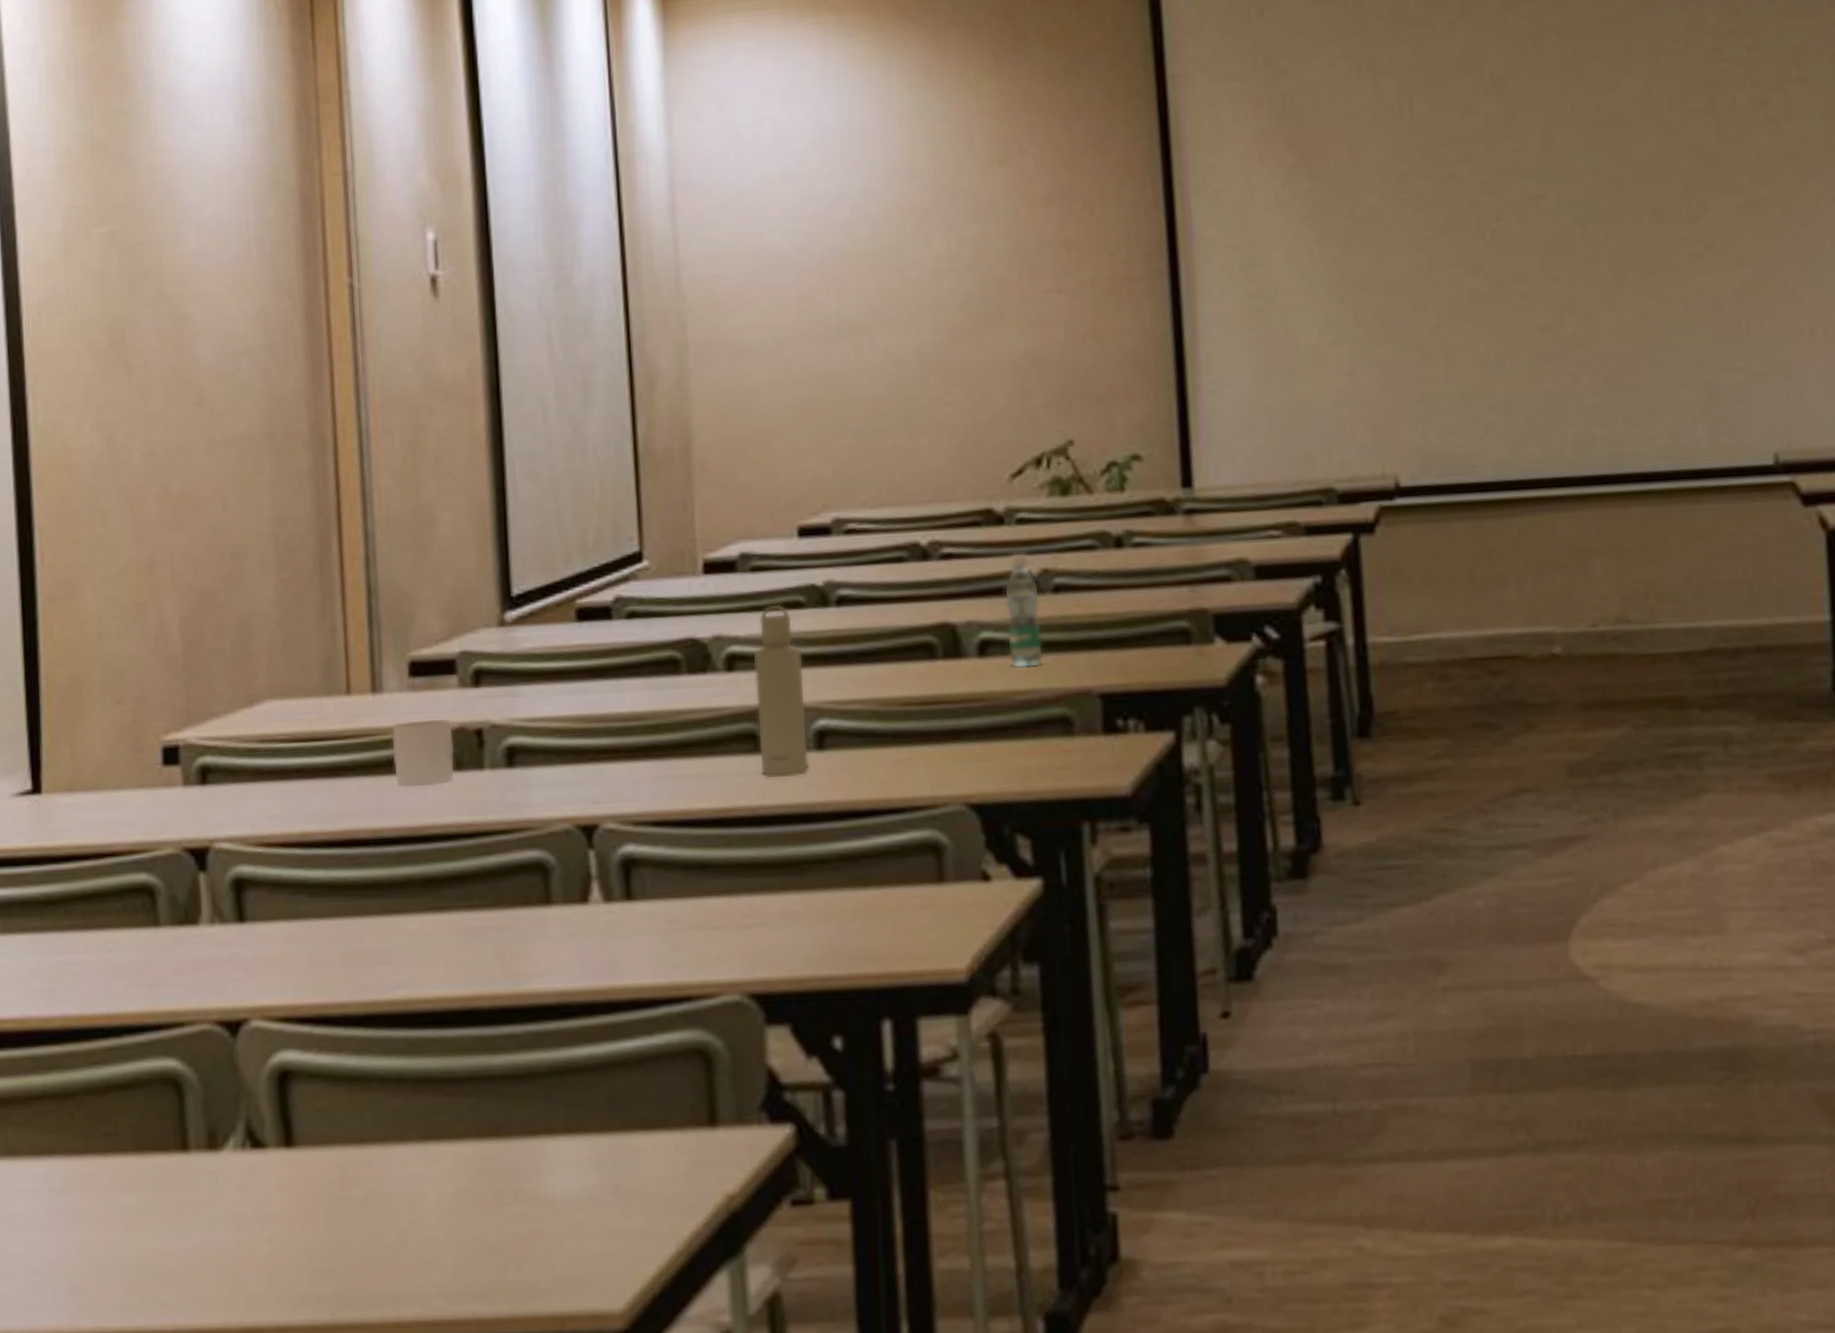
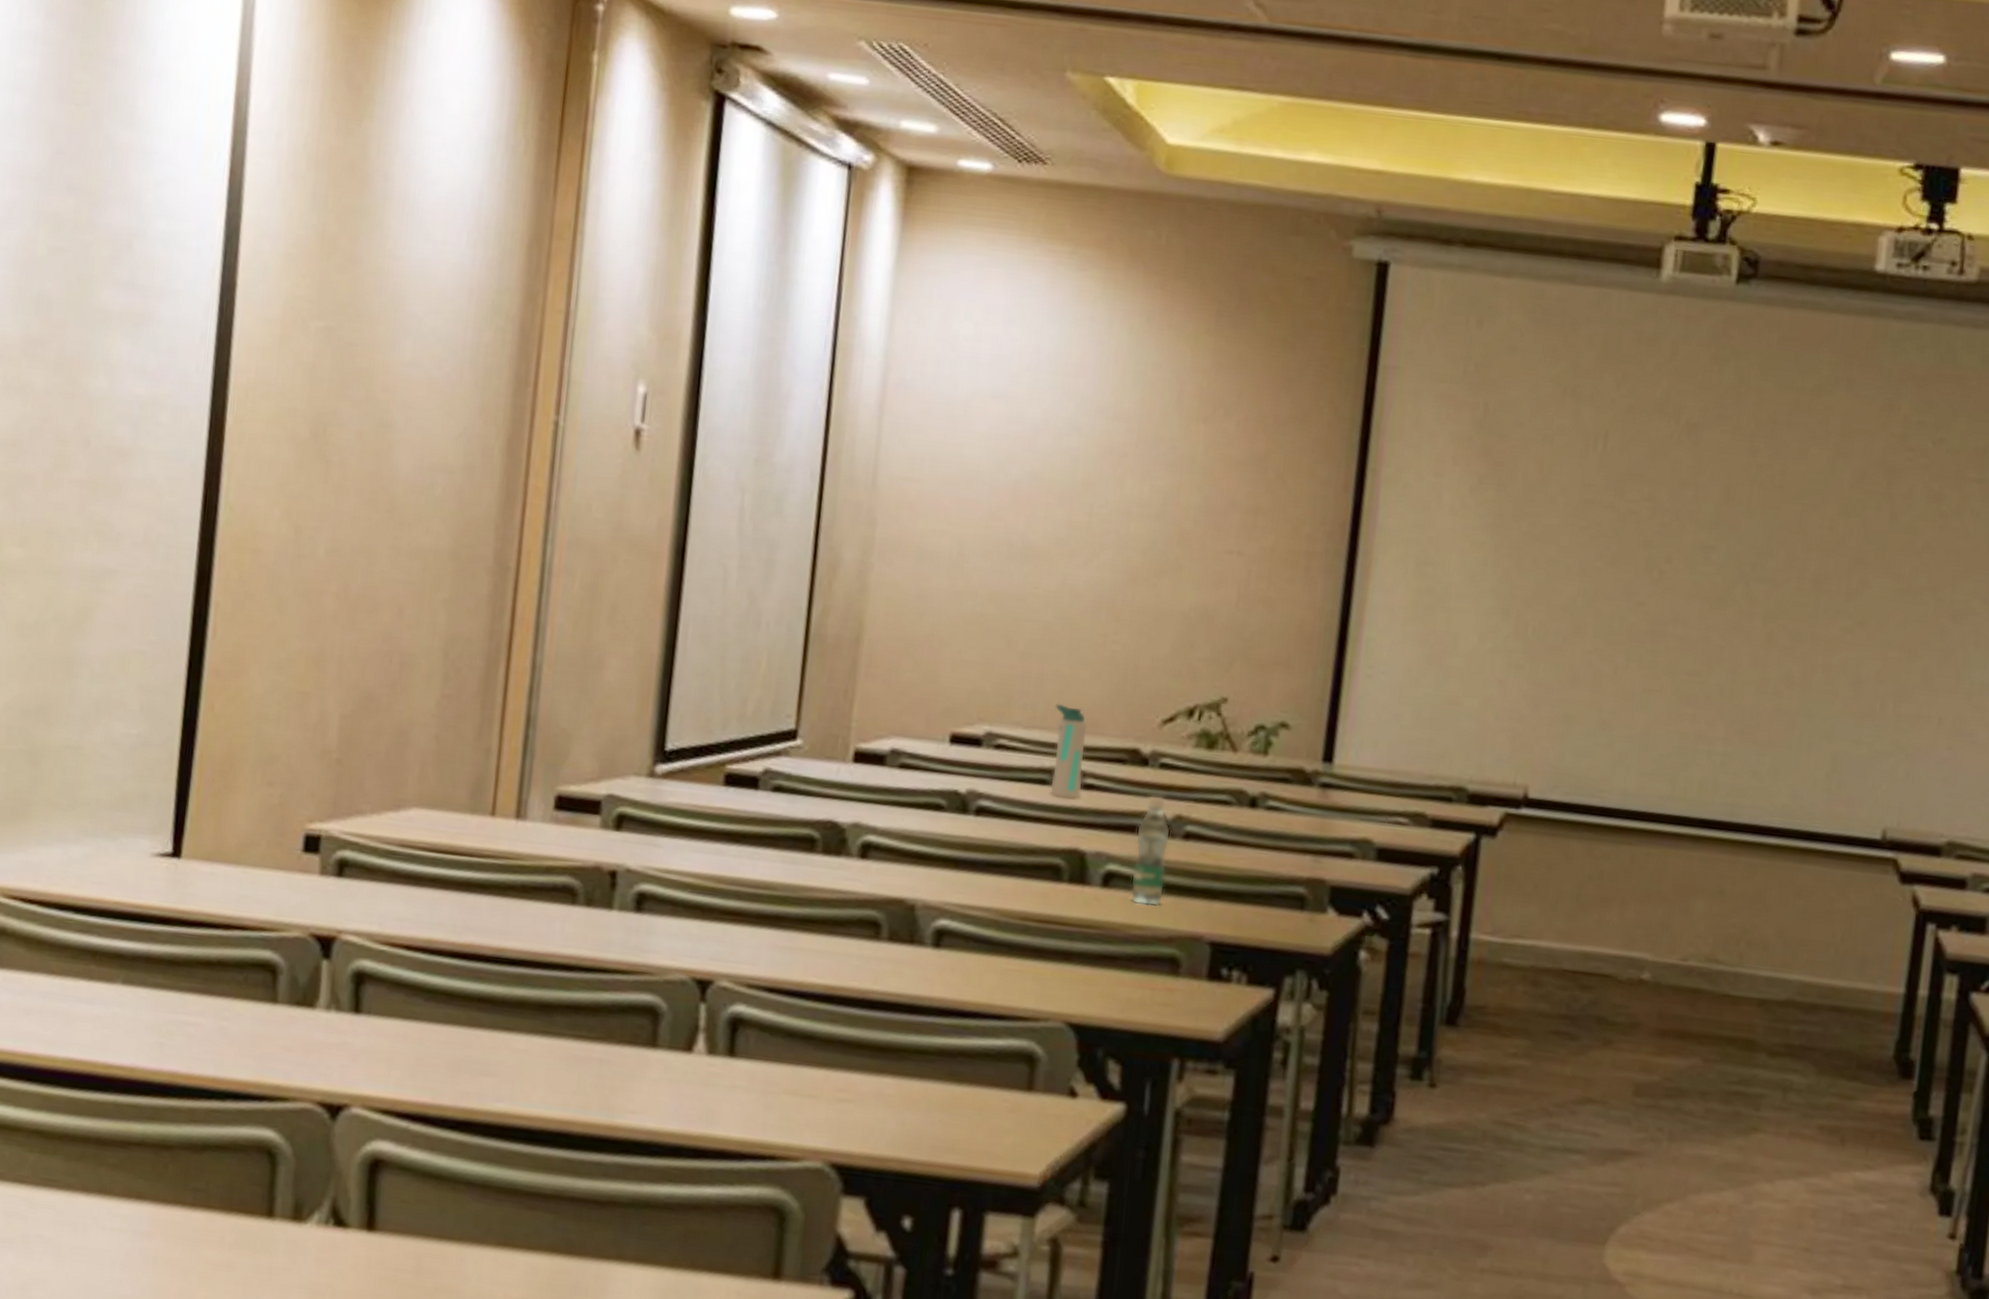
mug: present [391,719,455,787] -> none [525,851,588,918]
bottle: present [753,604,809,779] -> none [876,803,934,969]
water bottle: none [898,476,941,575] -> present [1050,703,1087,801]

